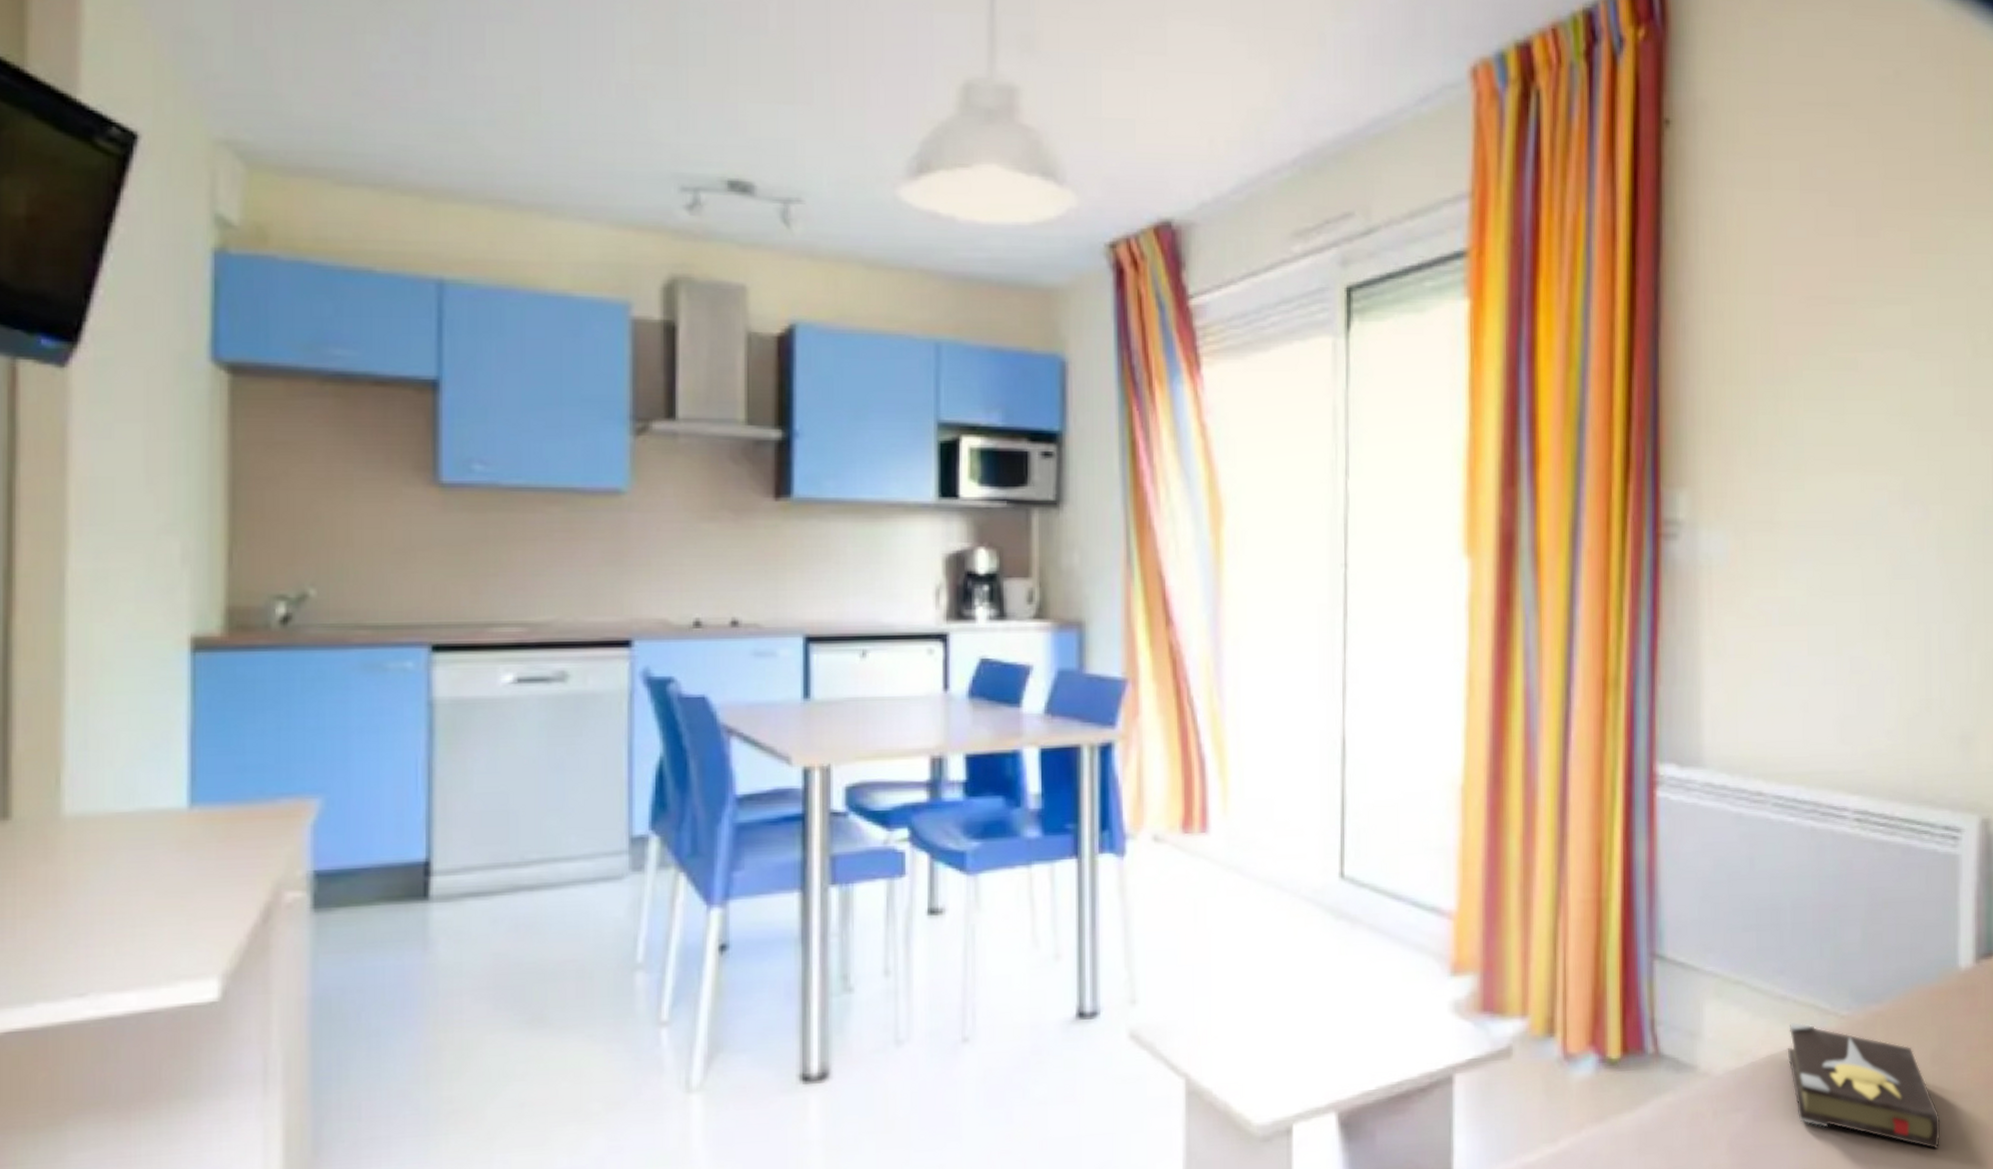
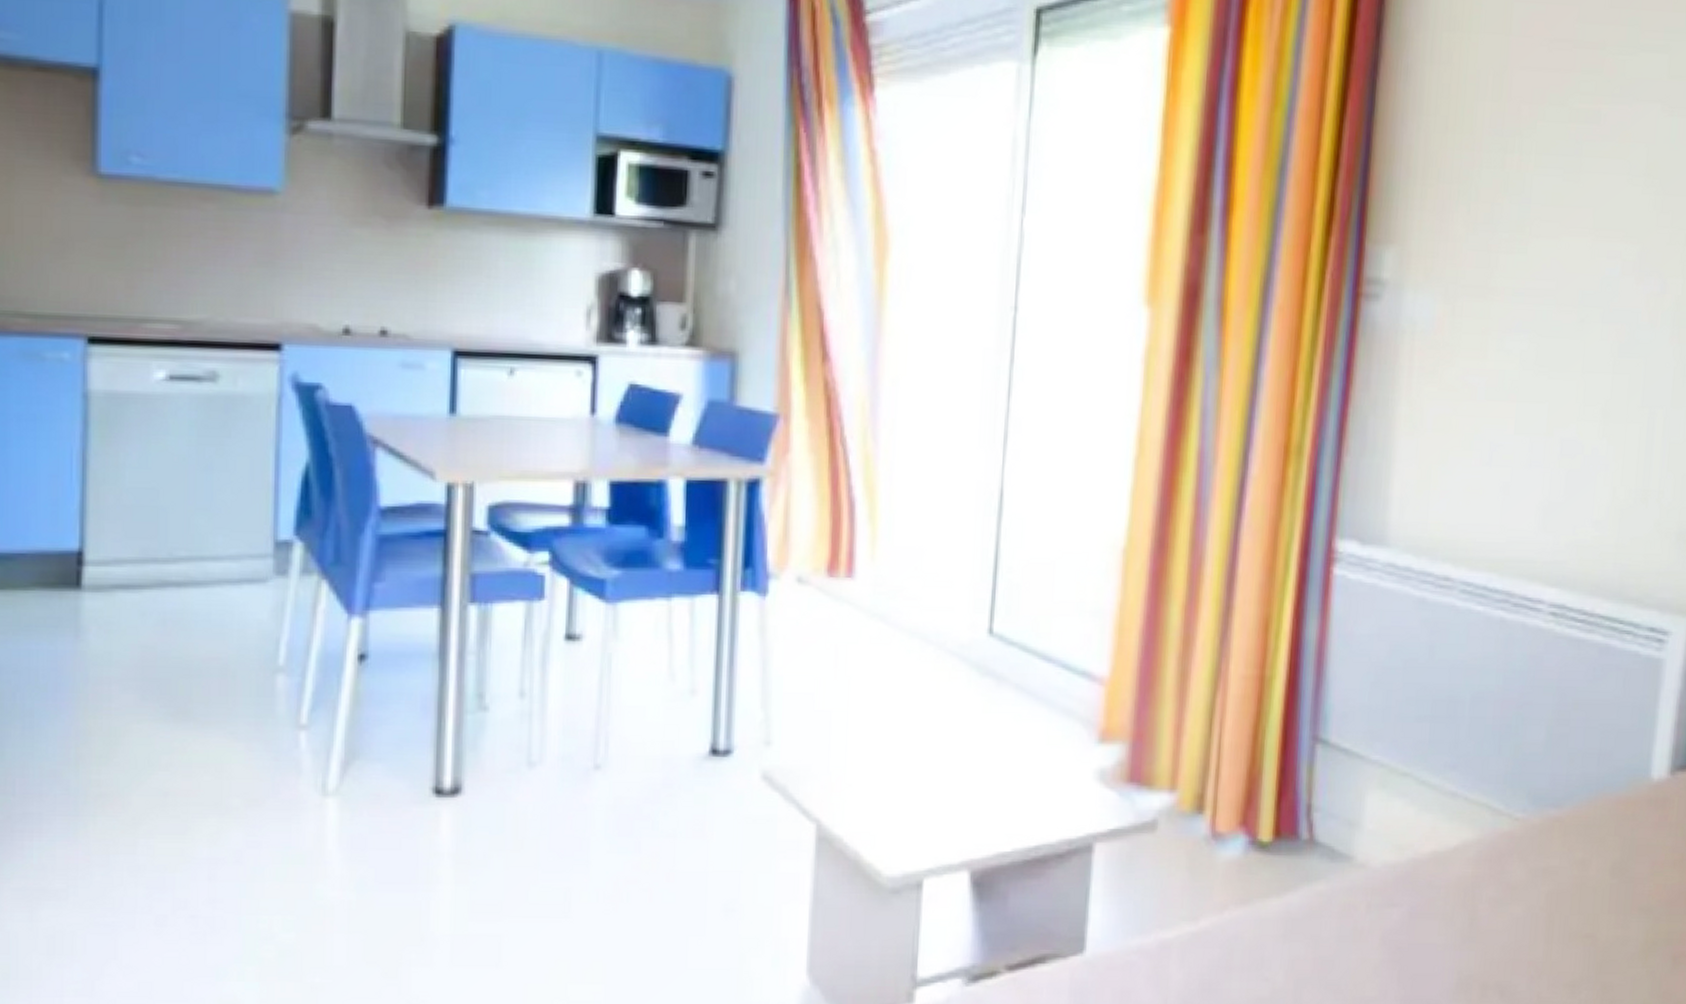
hardback book: present [1788,1022,1941,1150] -> none [1453,820,1614,964]

